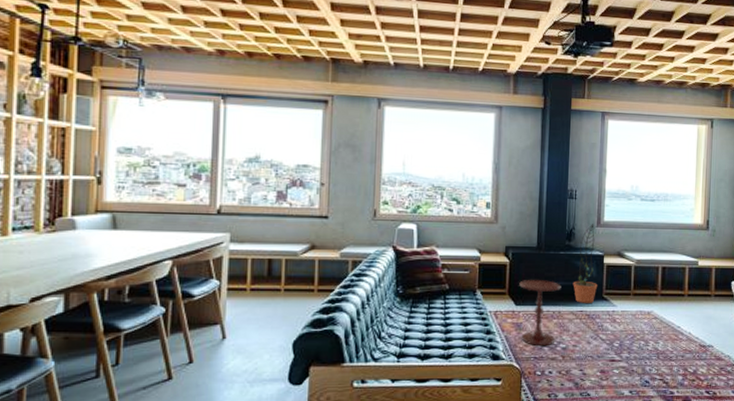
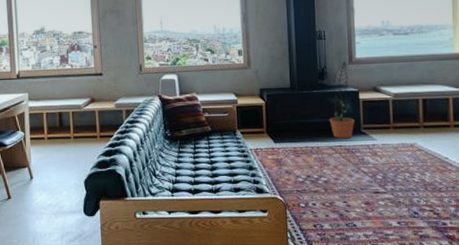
side table: present [519,279,562,347] -> none [276,117,318,180]

